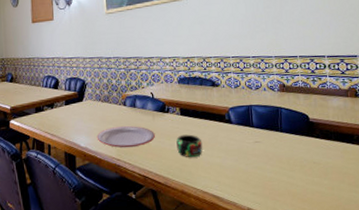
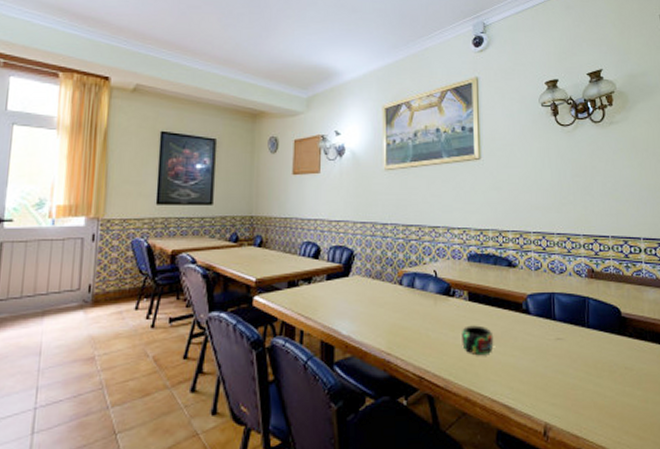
plate: present [96,125,155,148] -> none [363,310,436,339]

